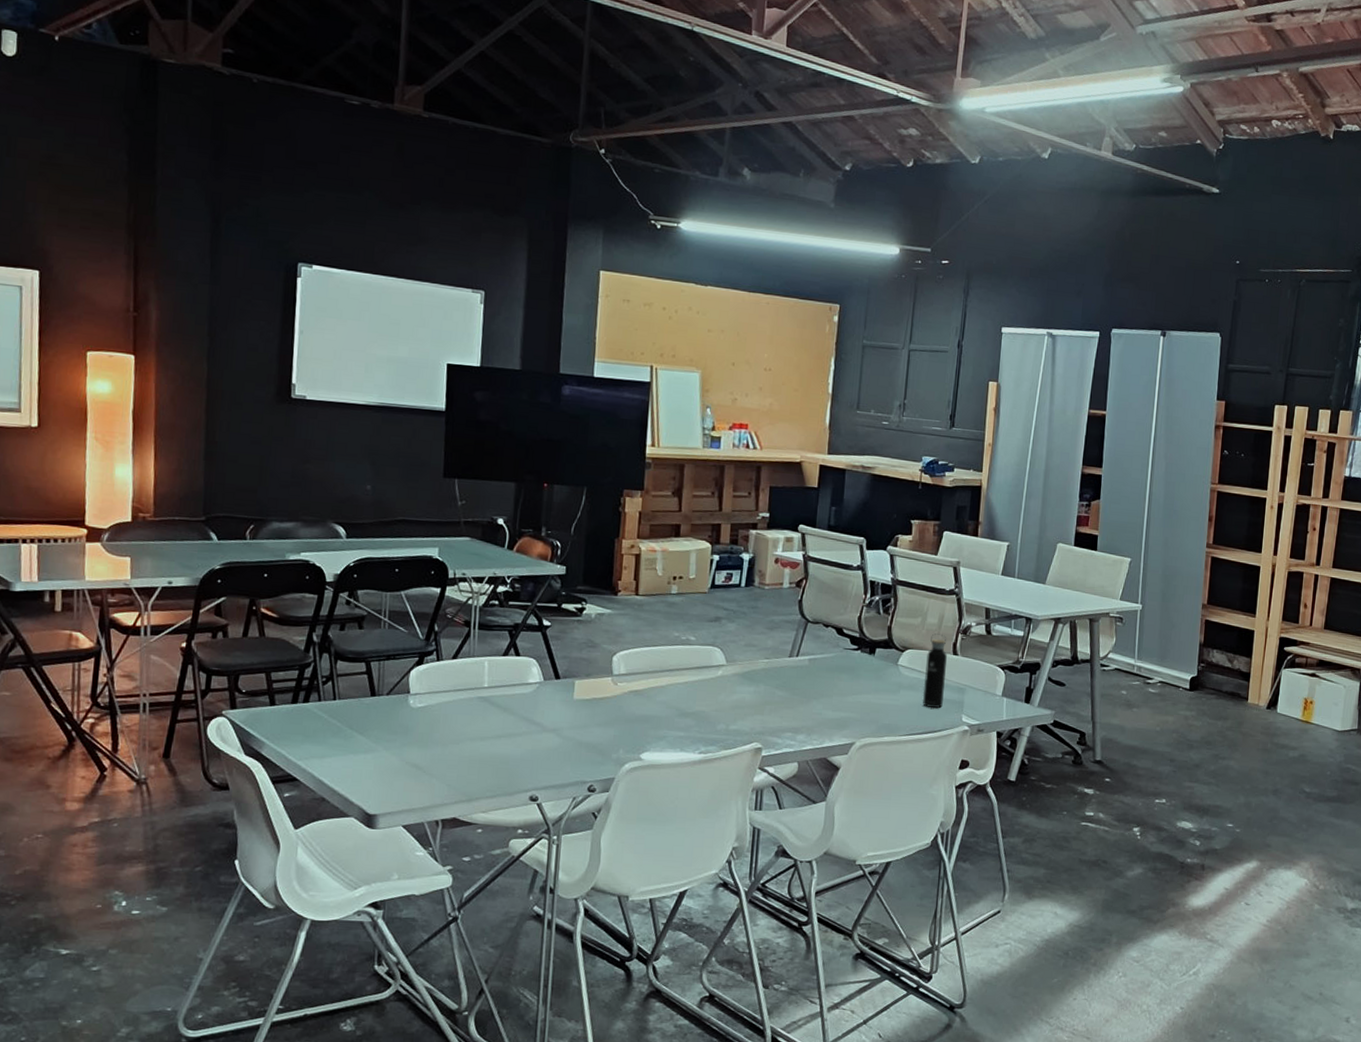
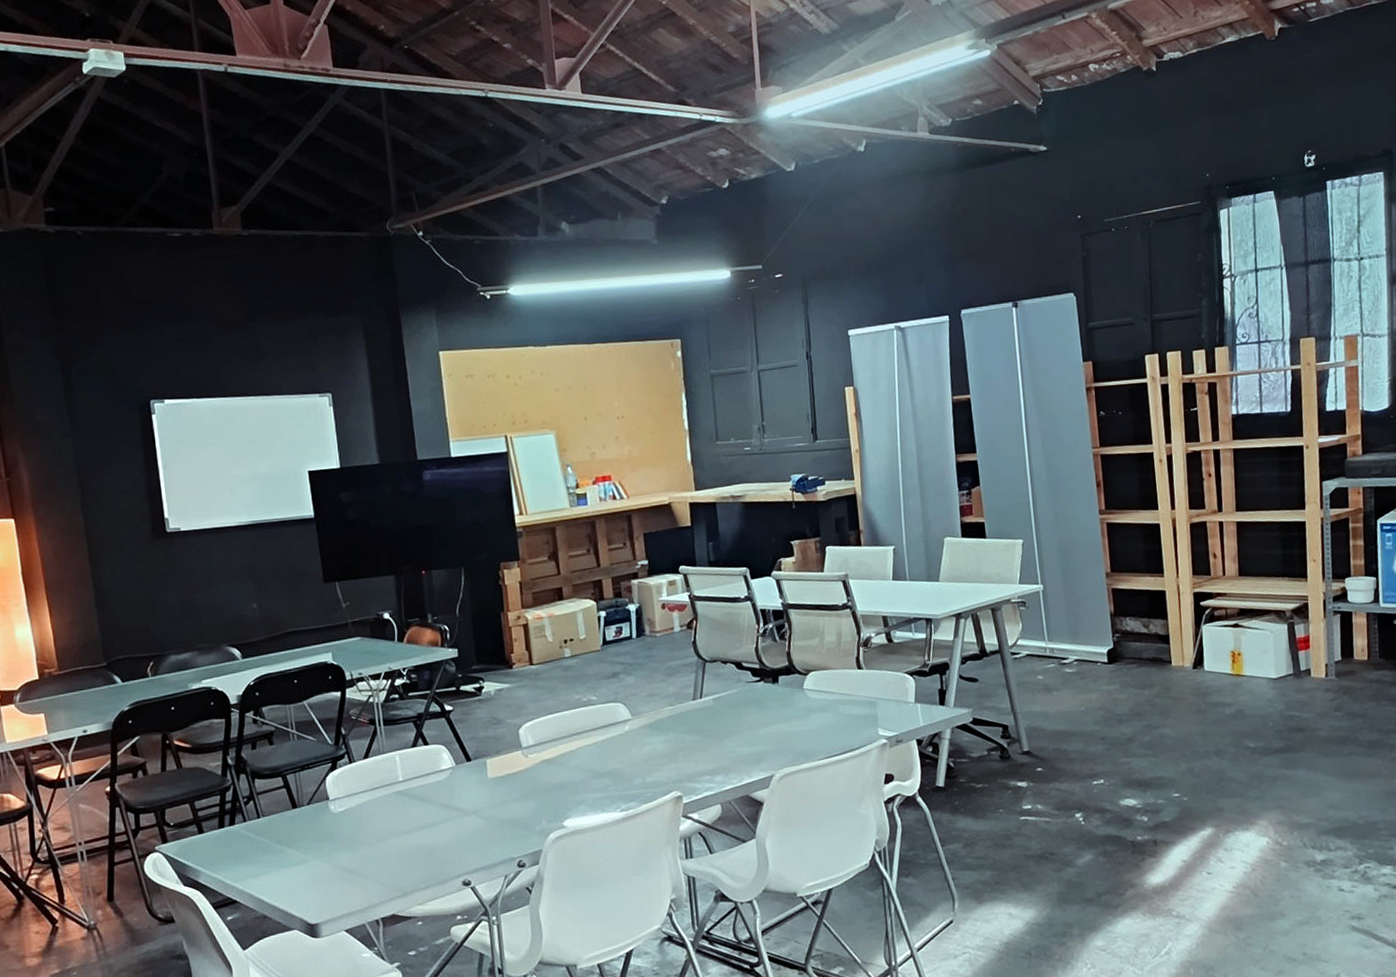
water bottle: present [922,633,947,708] -> none [831,650,856,727]

